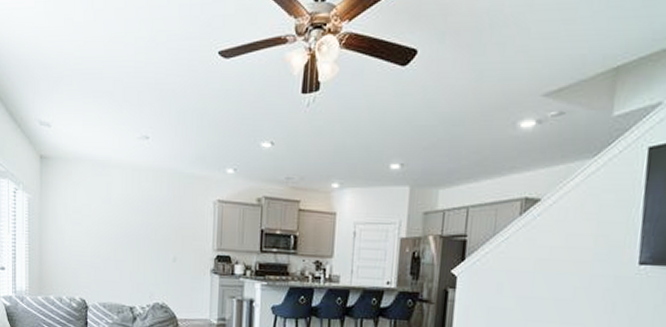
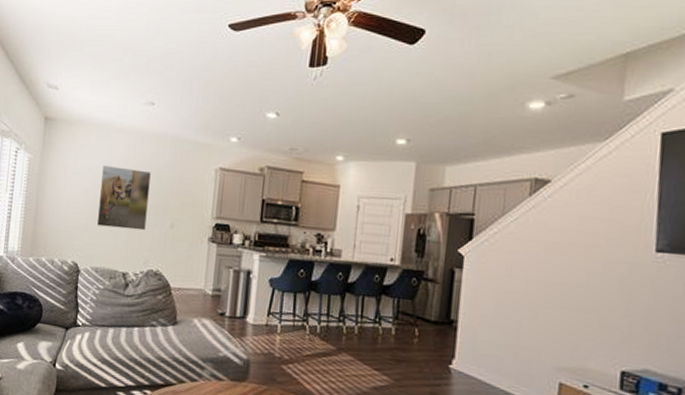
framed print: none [102,203,150,265] -> present [97,166,151,231]

